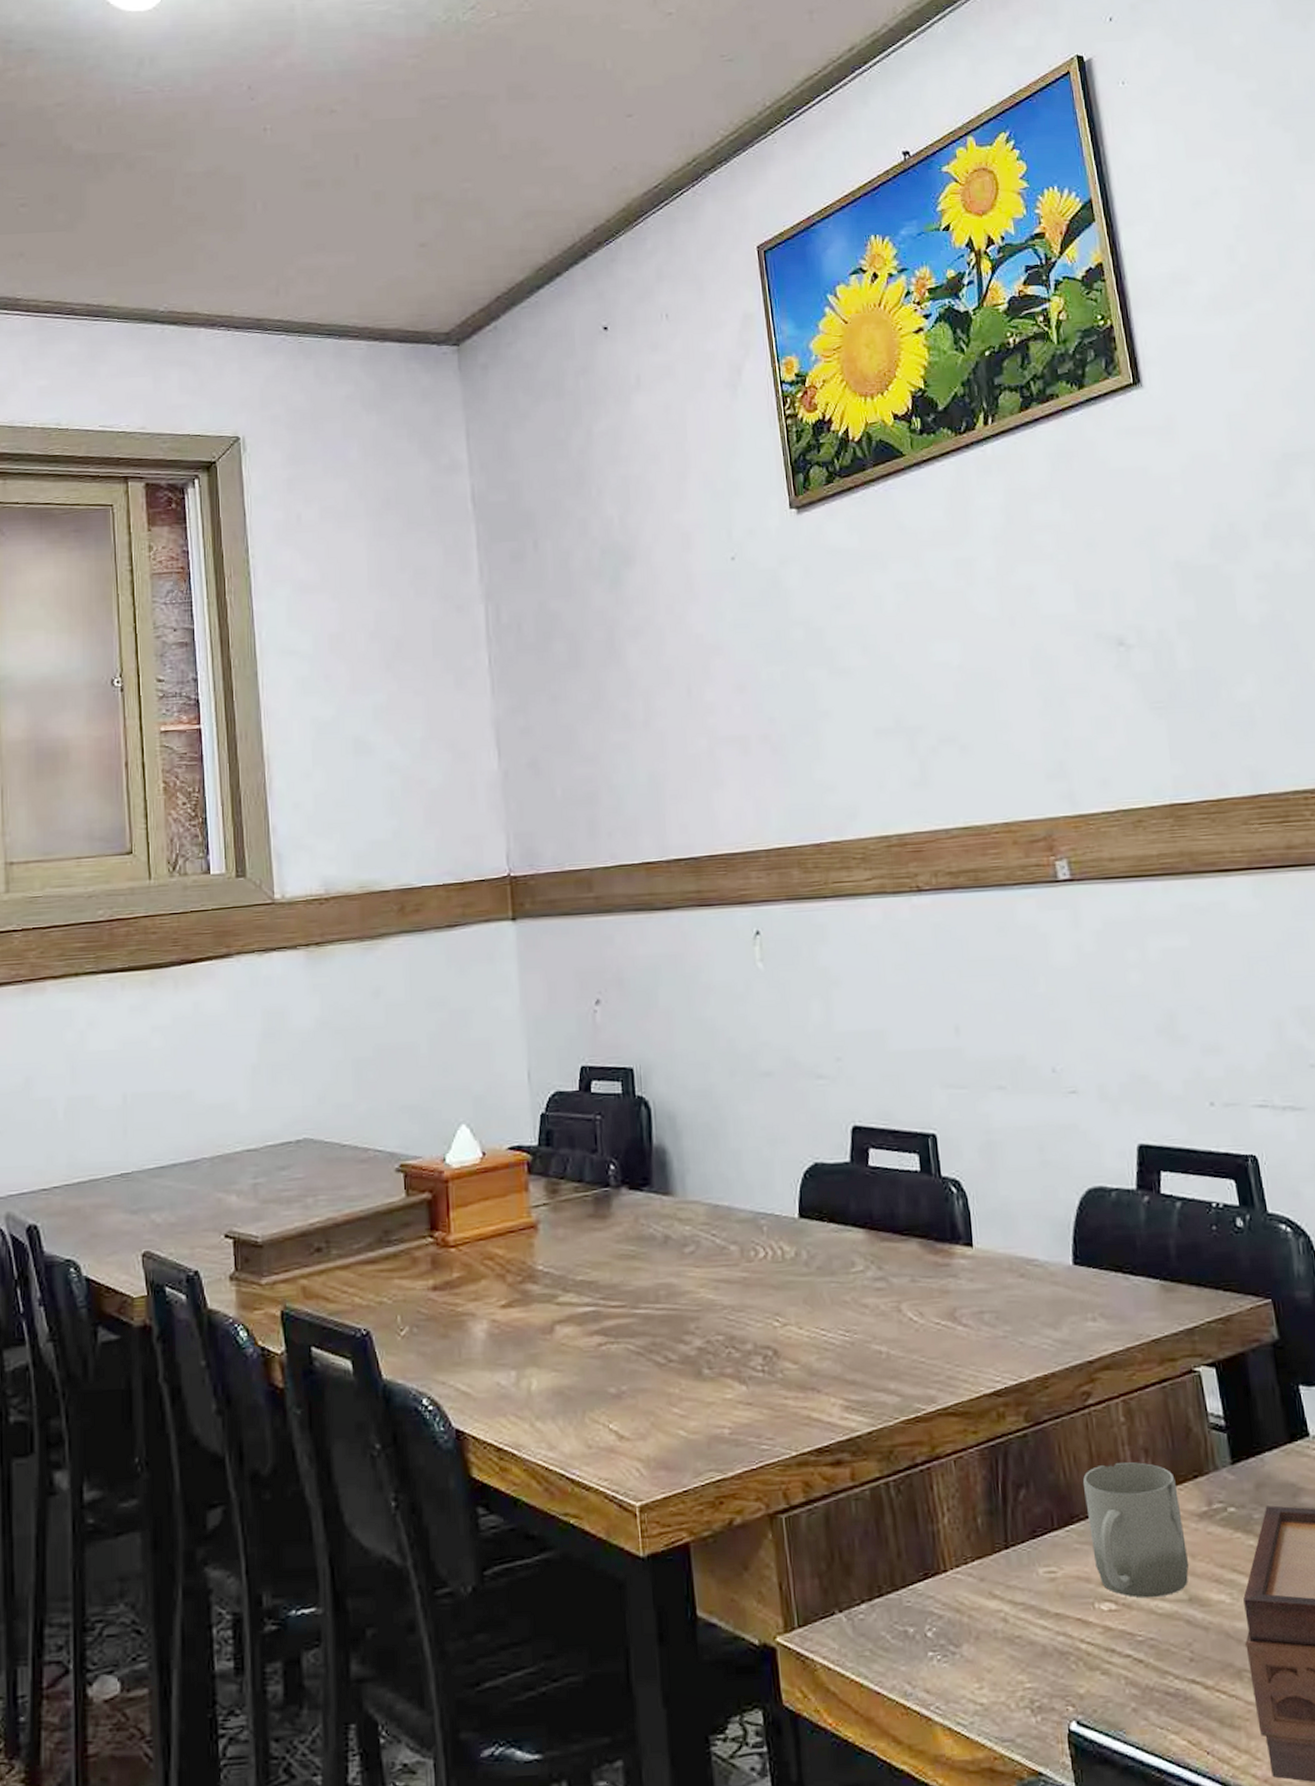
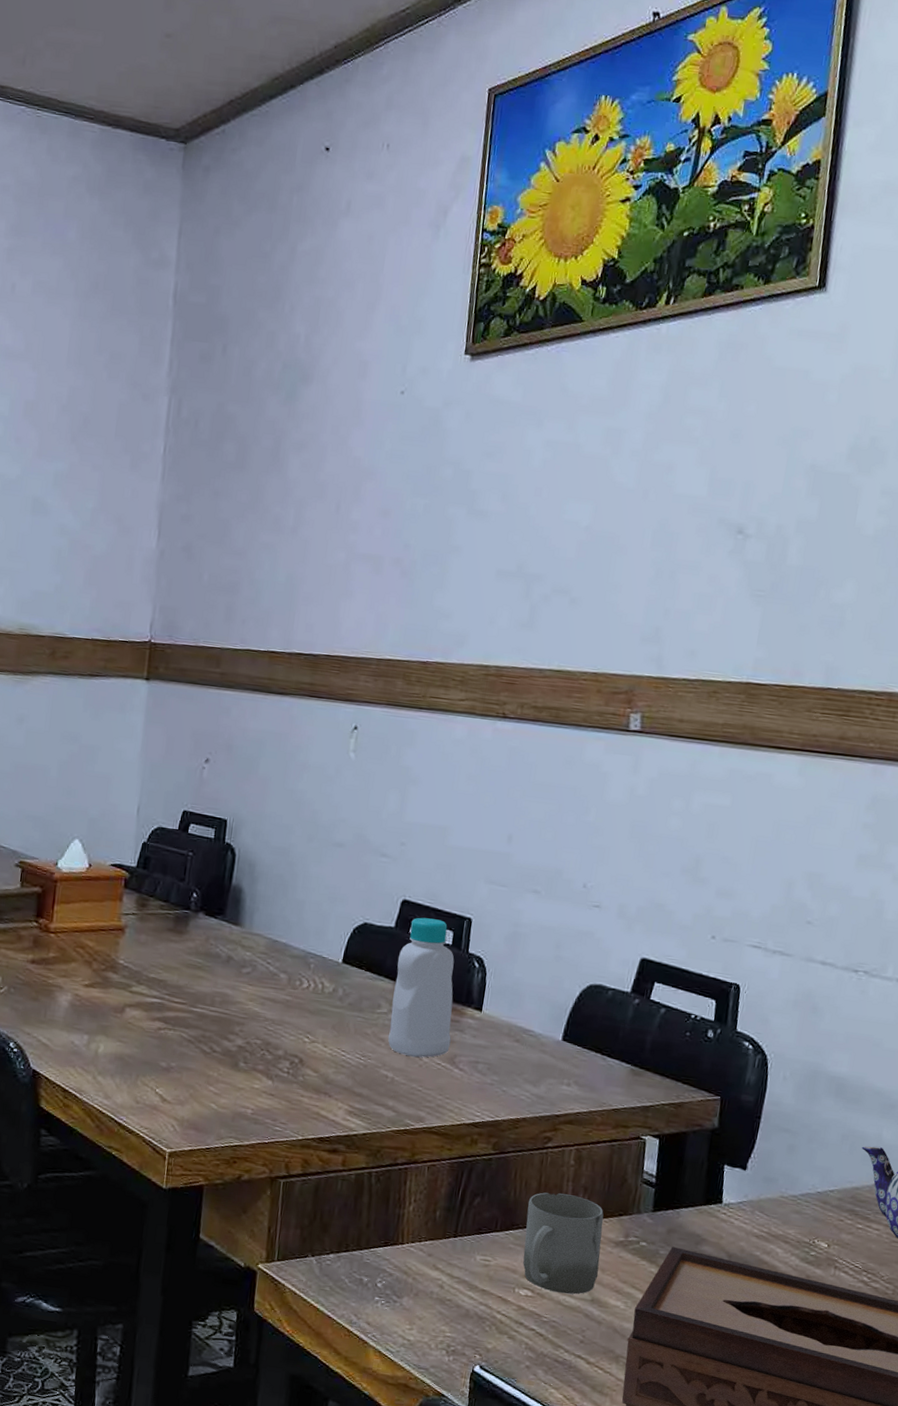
bottle: none [862,1142,946,1321] -> present [387,917,455,1058]

